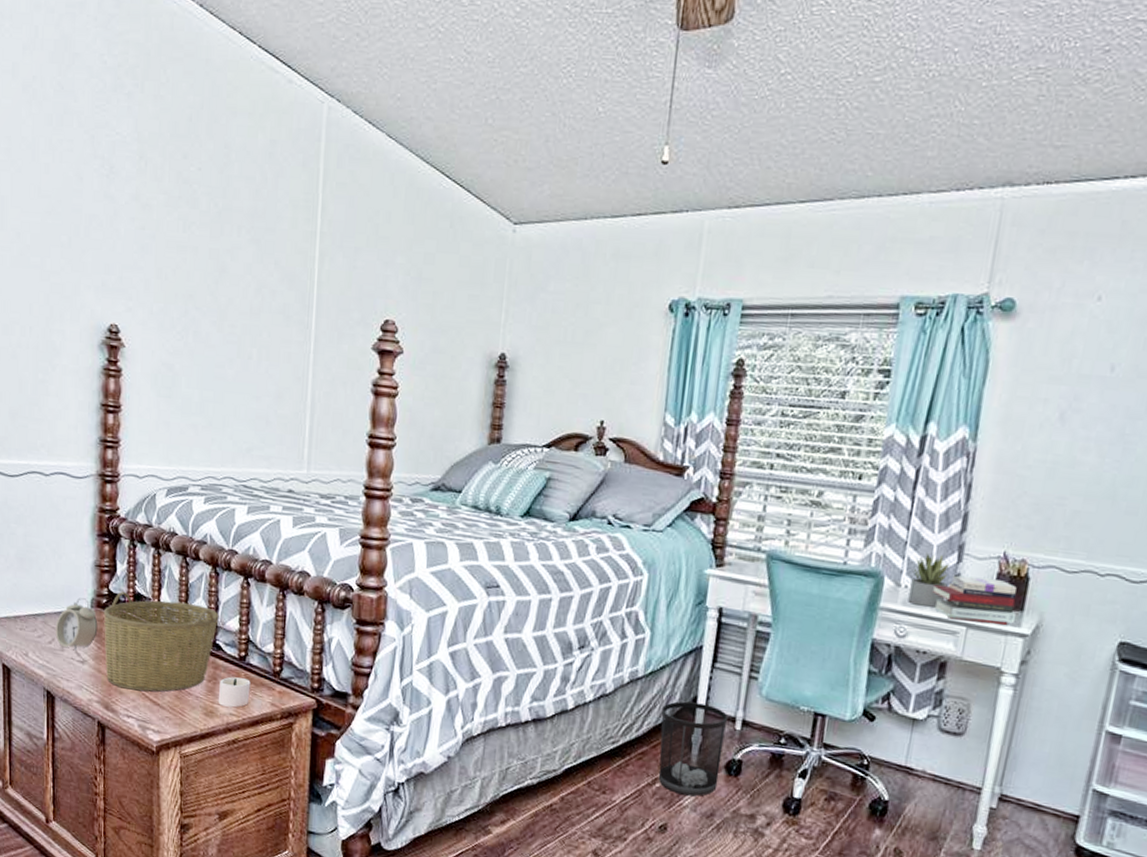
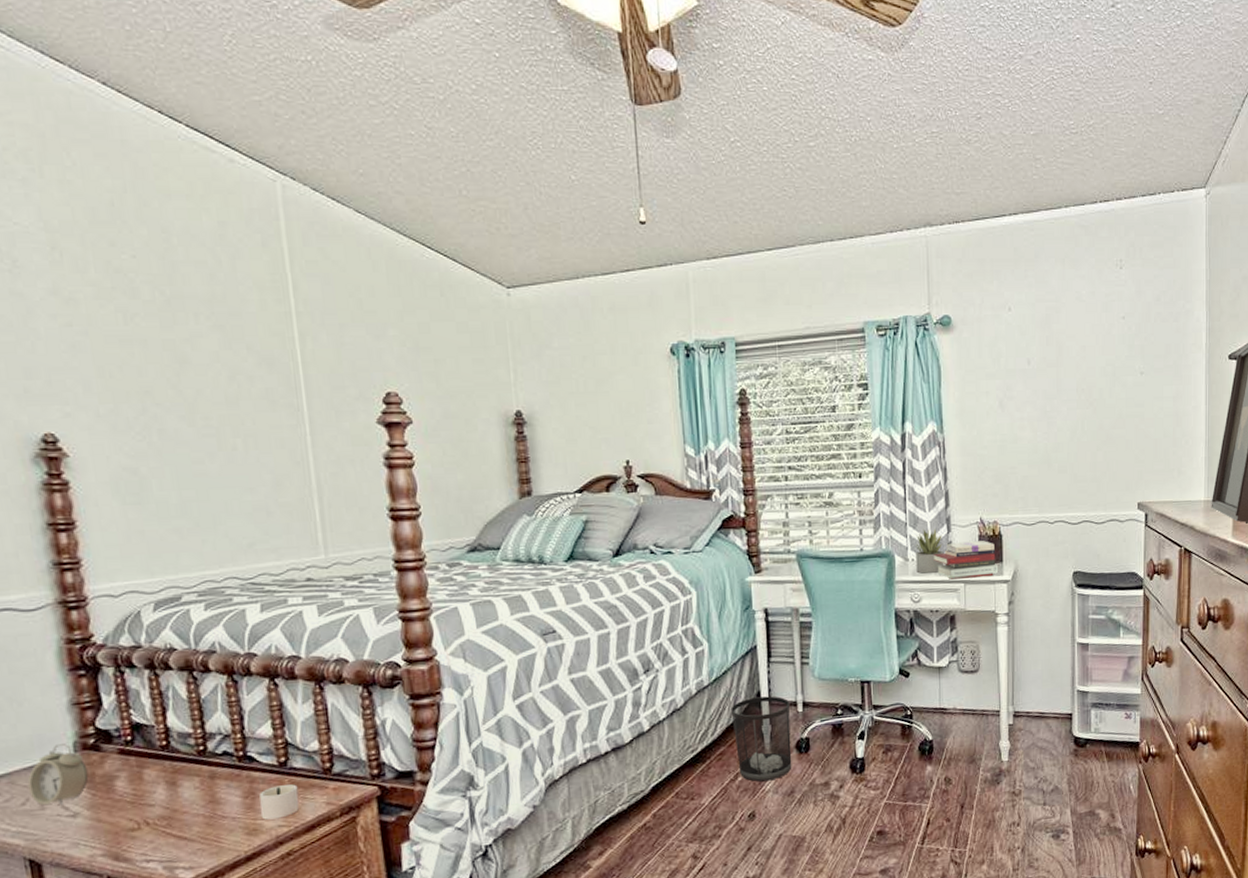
basket: present [103,591,219,692] -> none [92,719,246,832]

